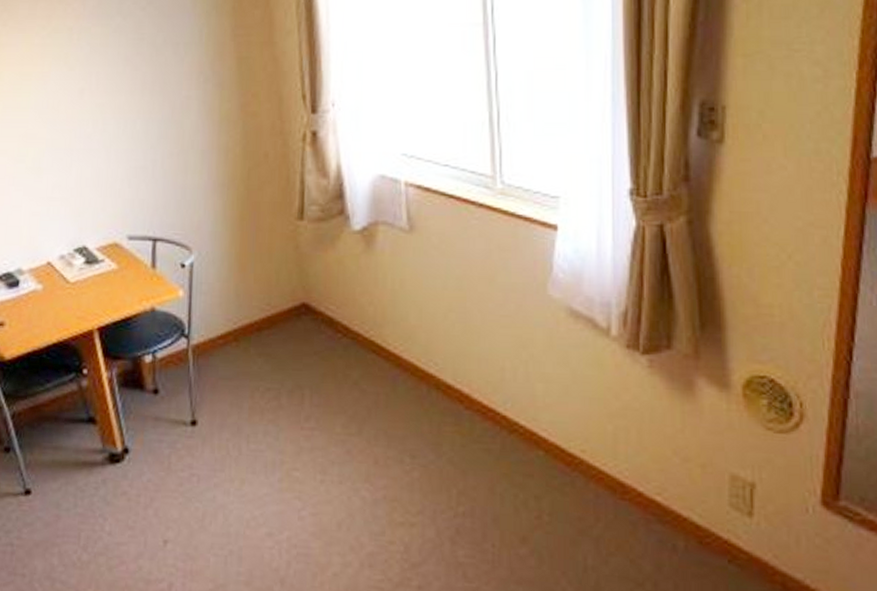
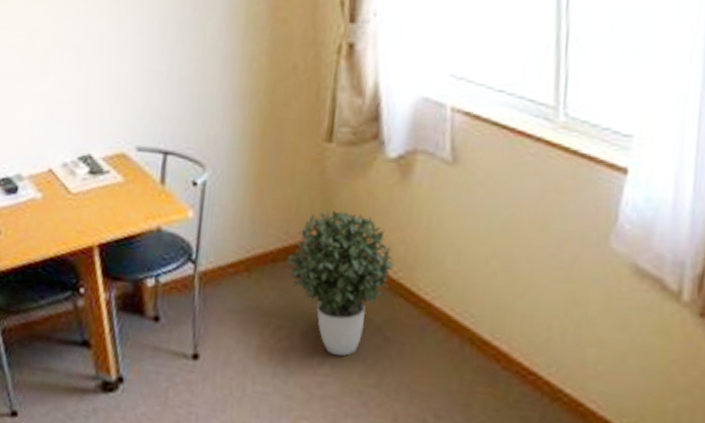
potted plant: none [270,279,365,411] -> present [286,209,394,356]

